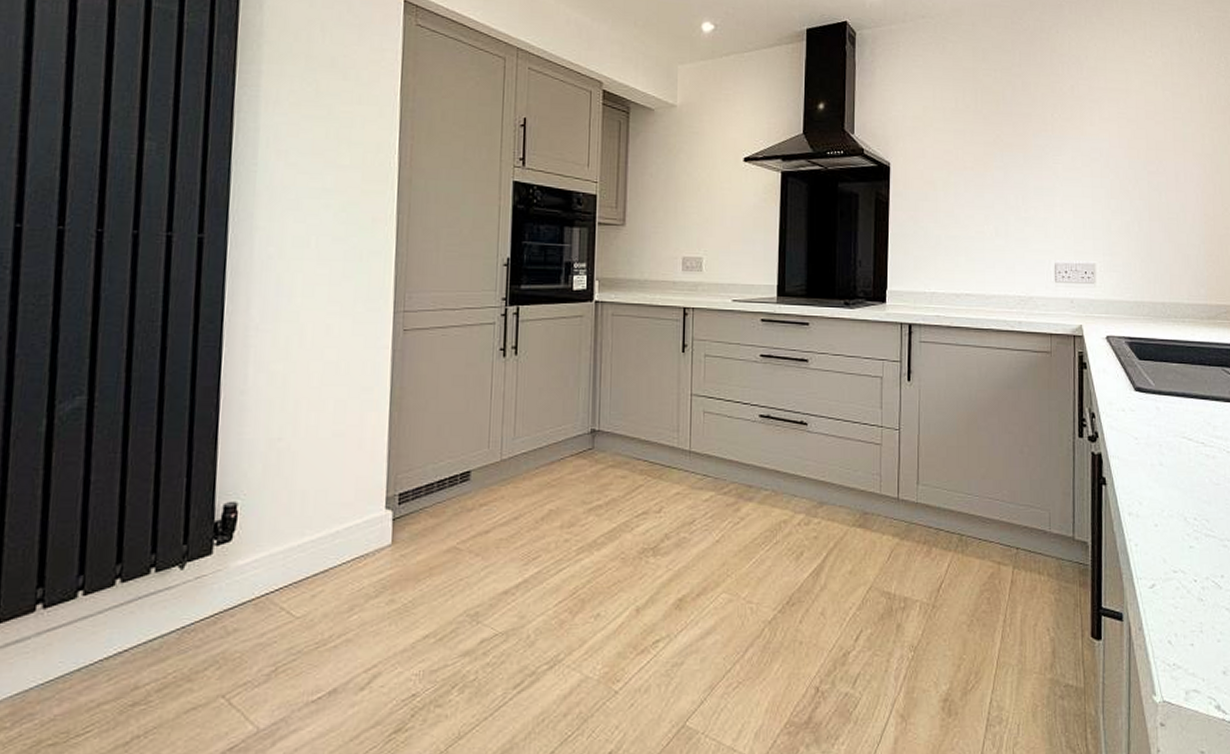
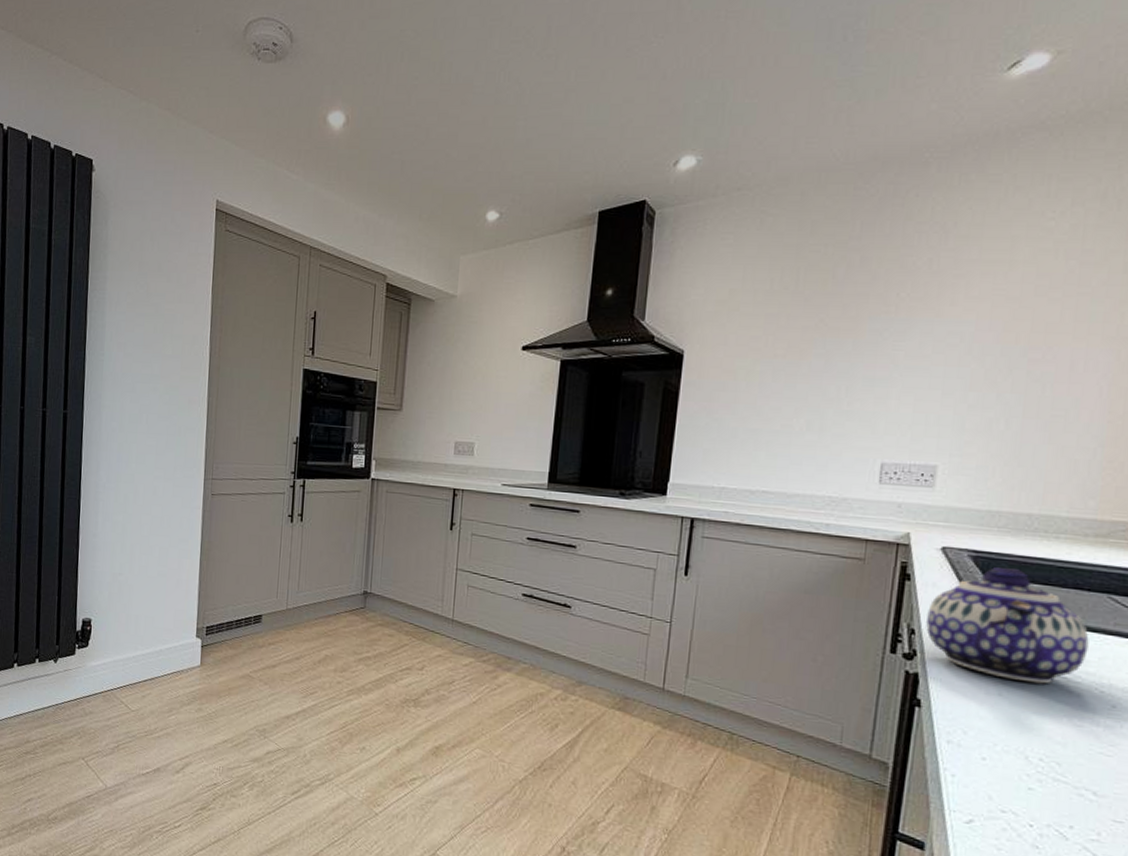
teapot: none [1102,351,1215,451] -> present [926,567,1089,684]

